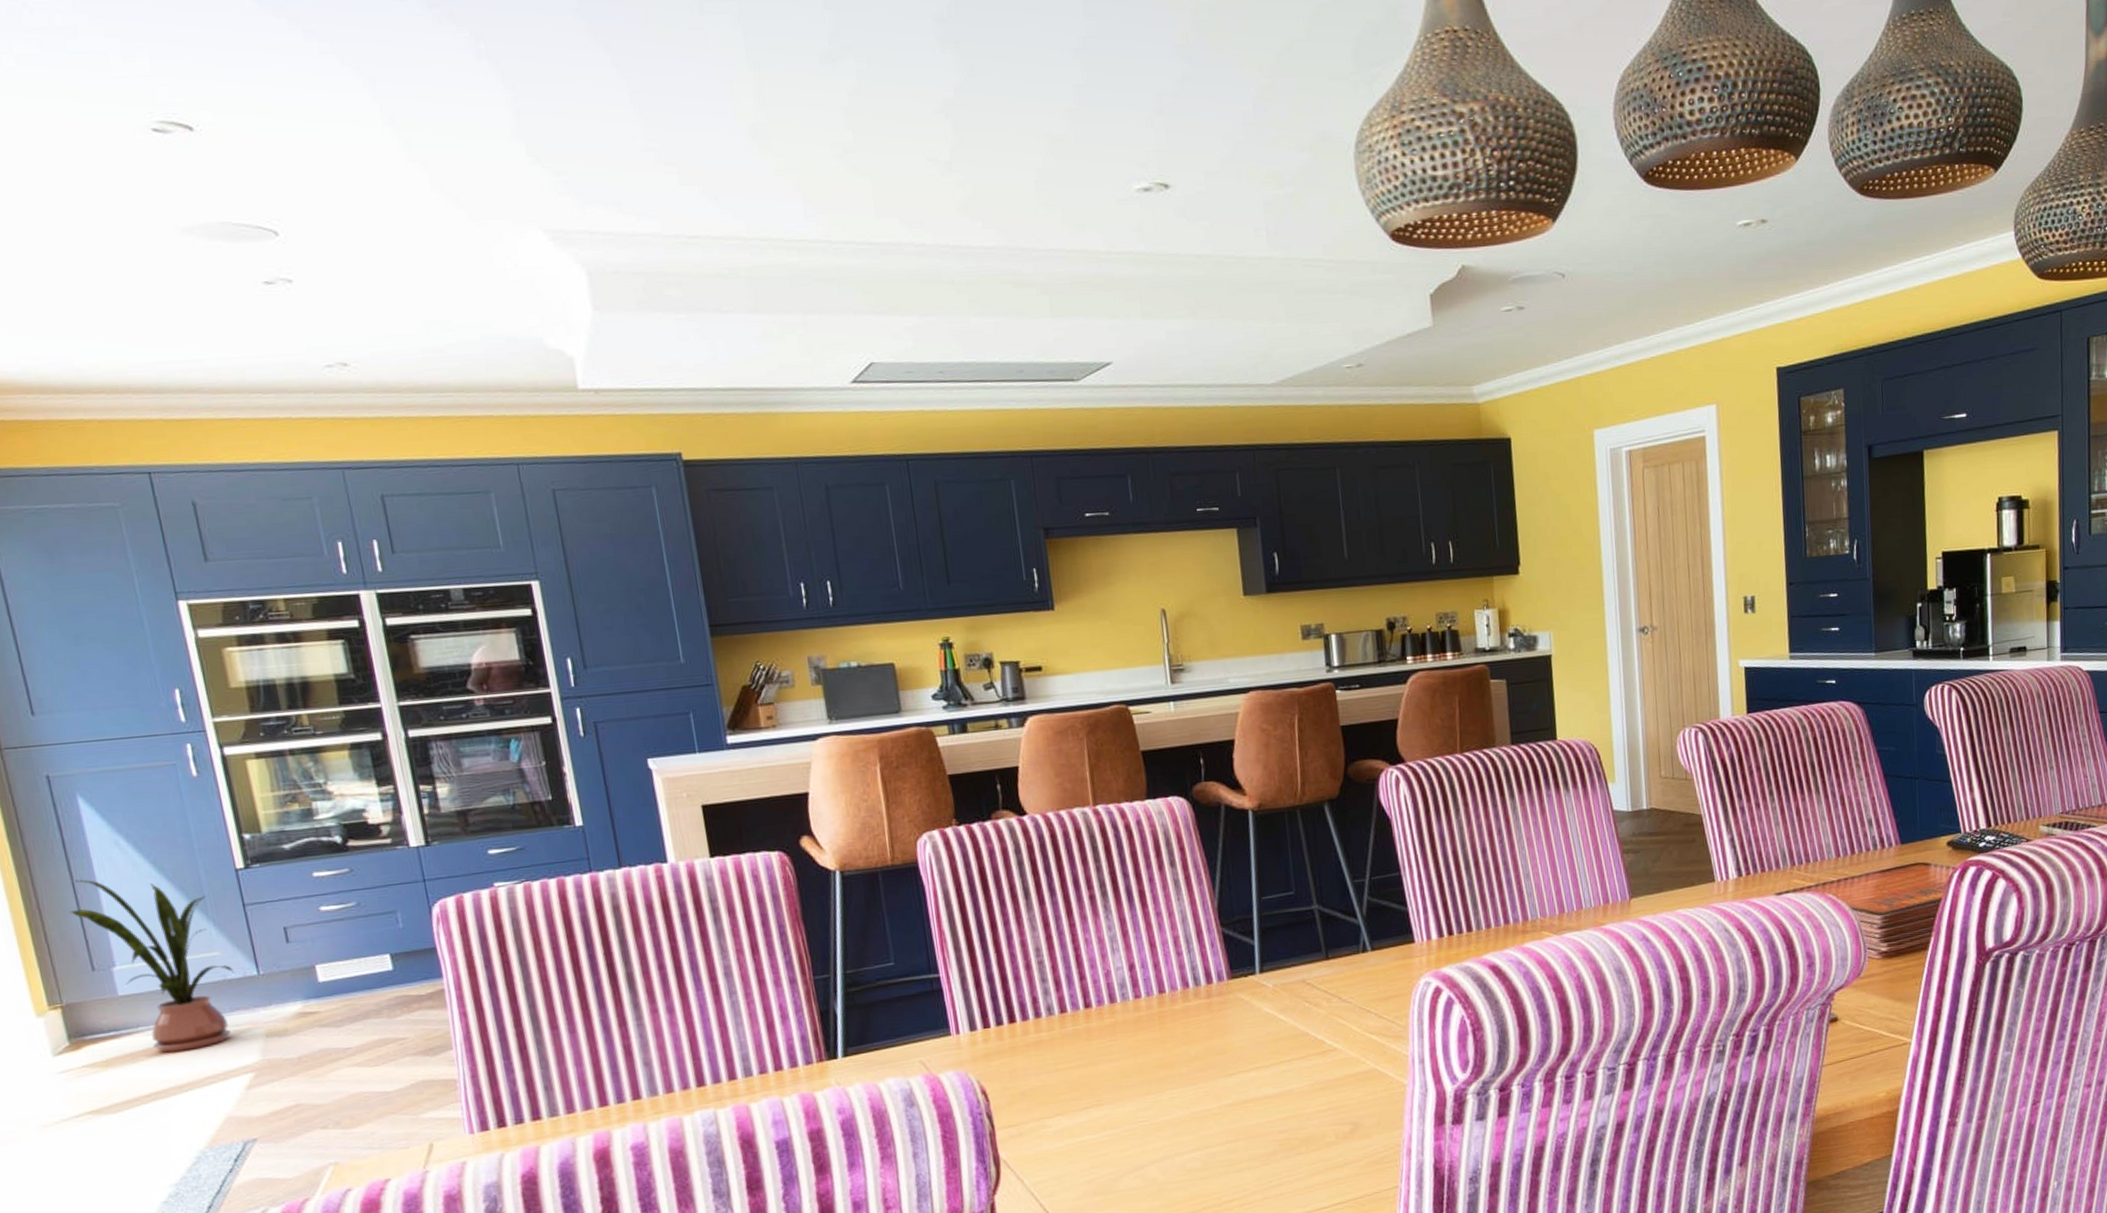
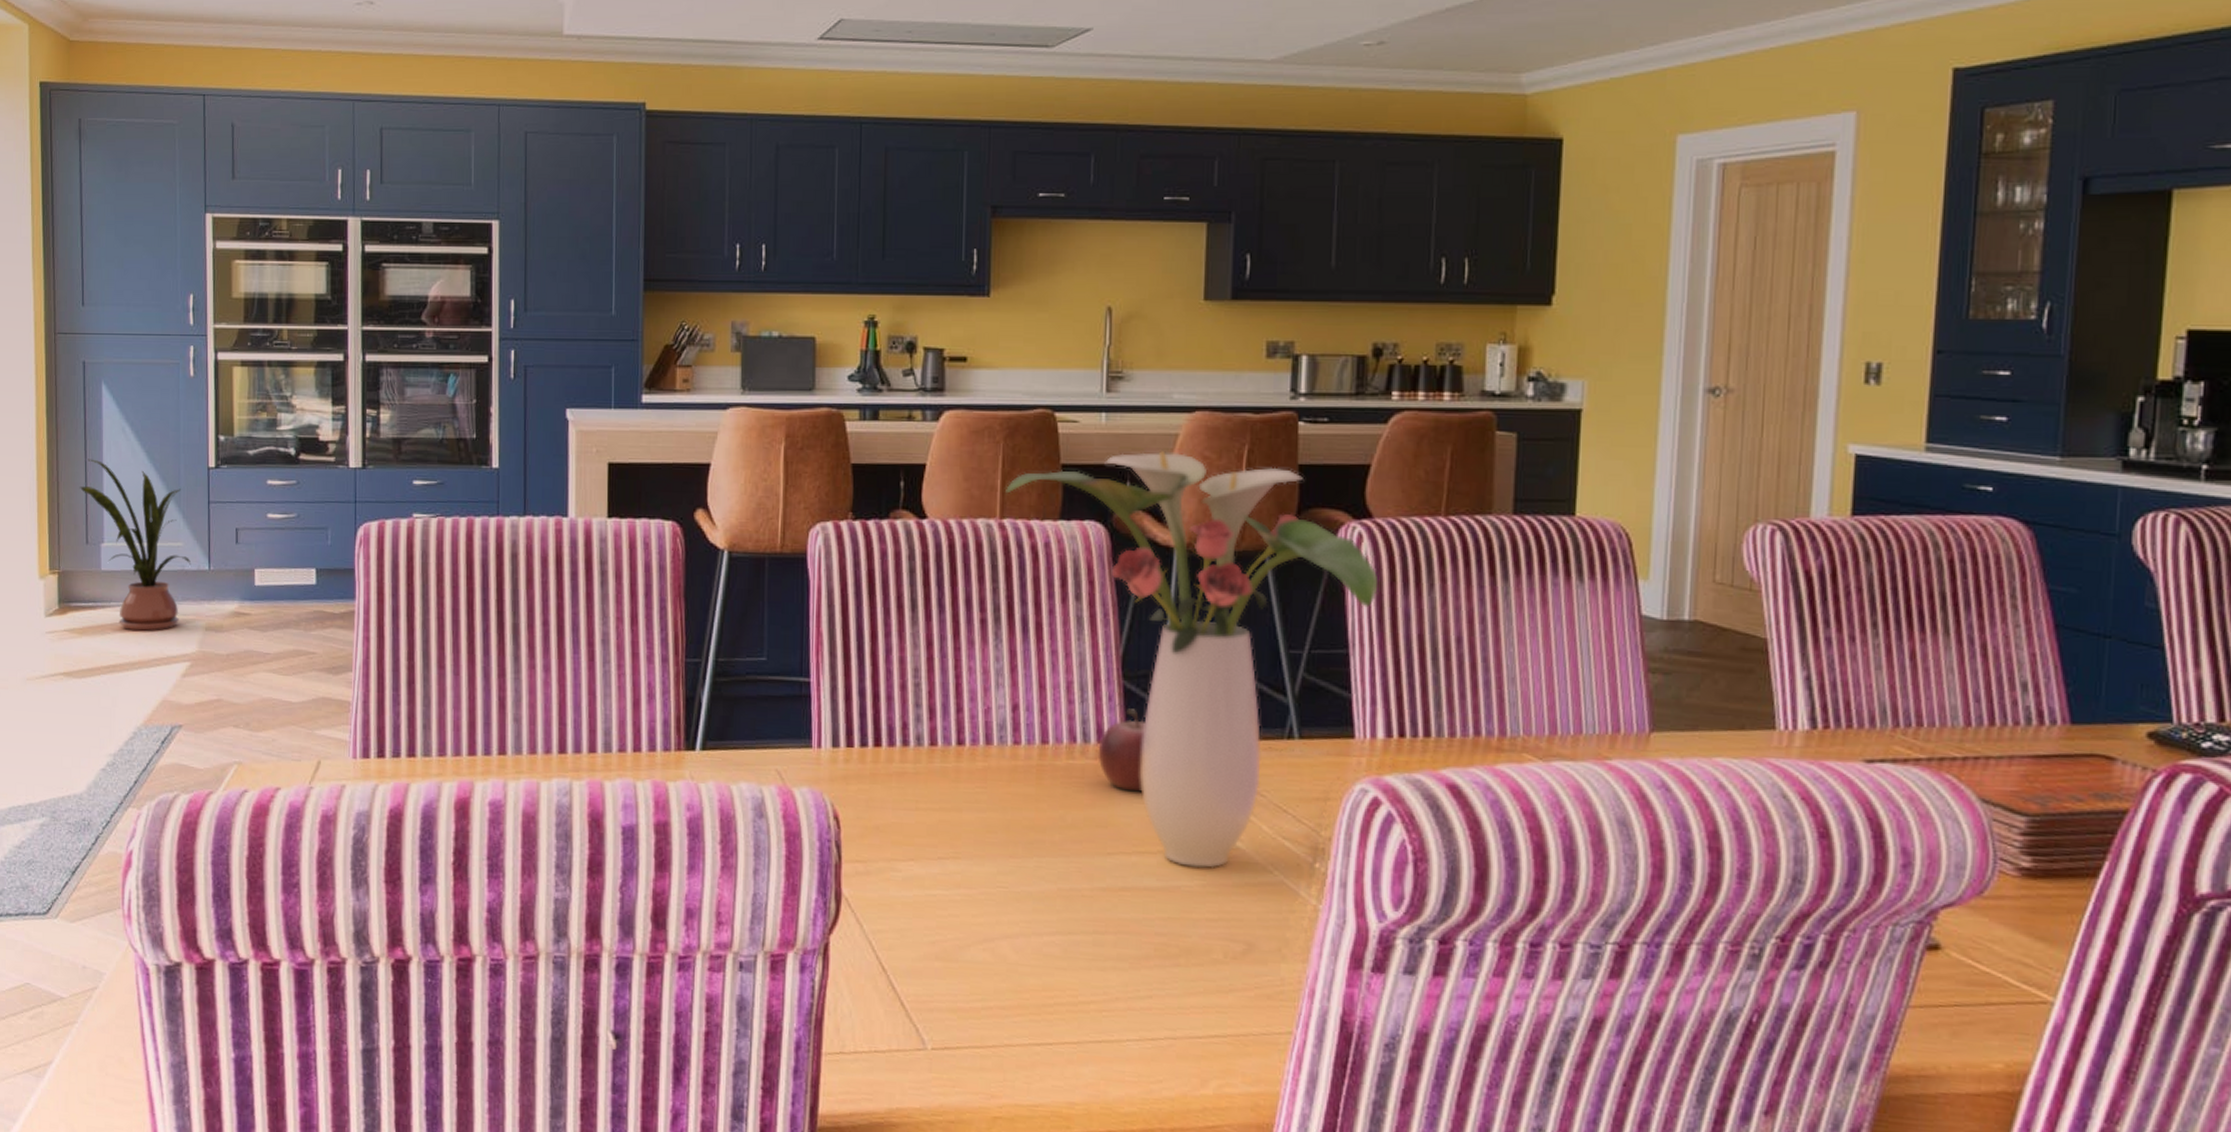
flower arrangement: none [1094,728,1417,1072] -> present [1006,451,1379,868]
fruit: none [1208,950,1251,1019] -> present [1097,709,1145,791]

